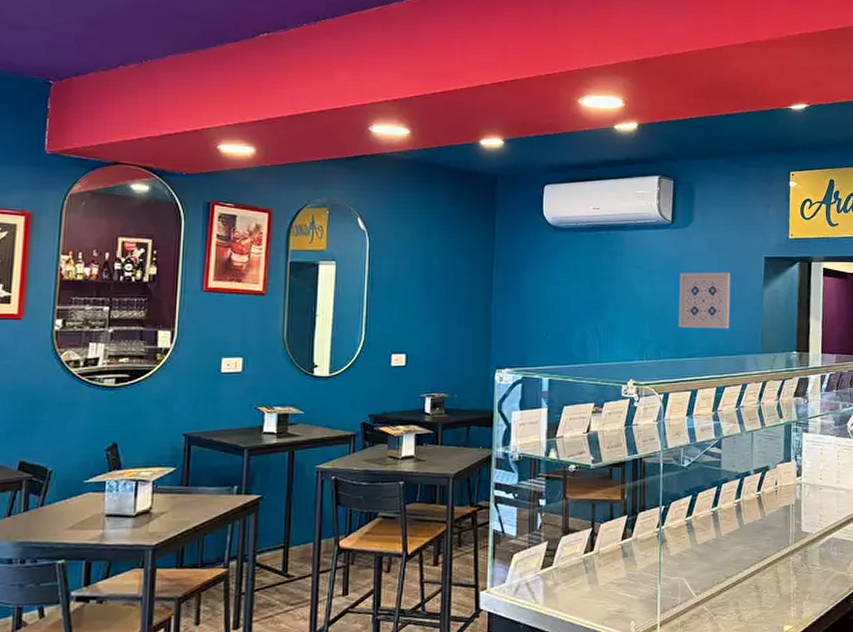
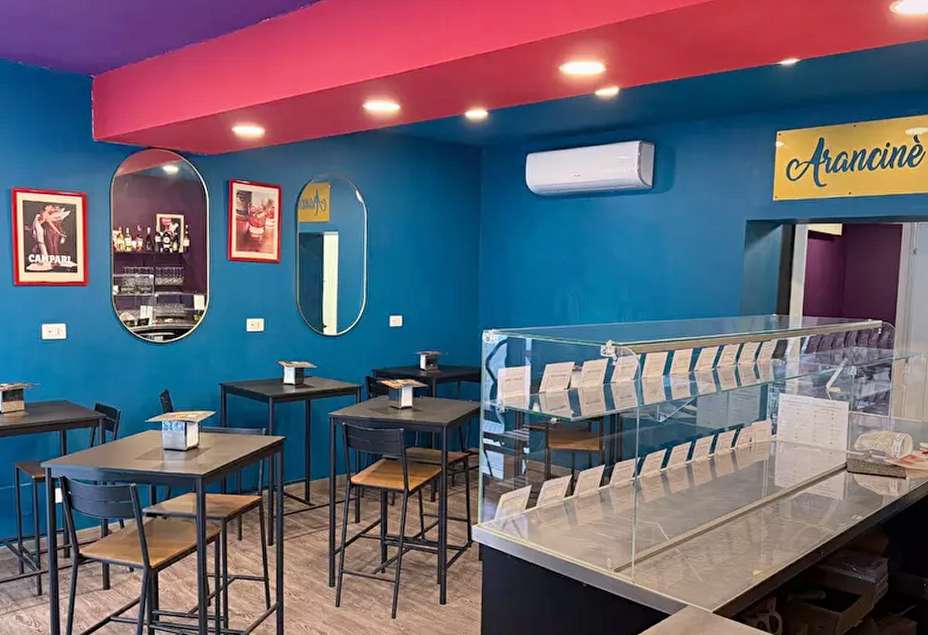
wall art: present [678,272,731,329] -> none [656,236,711,292]

